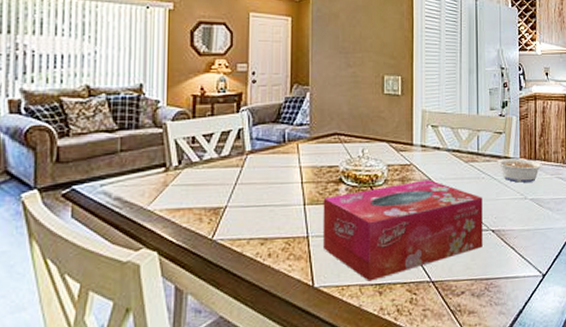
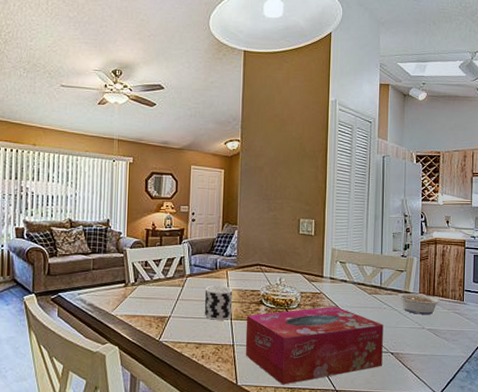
cup: none [270,163,306,207] -> present [204,285,233,320]

